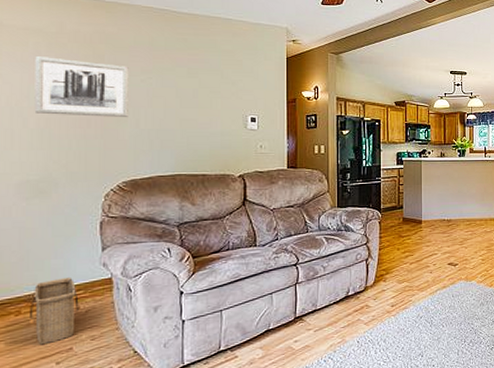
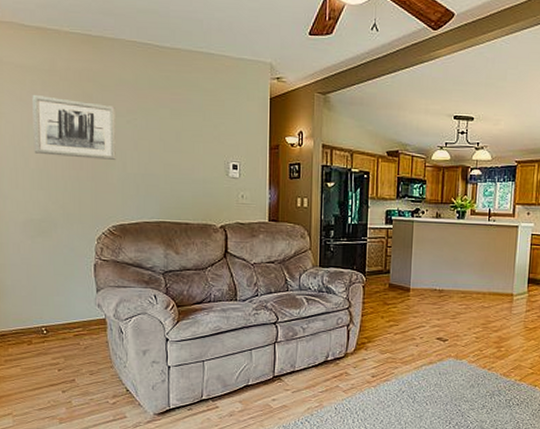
basket: present [30,277,79,345] -> none [39,314,79,374]

